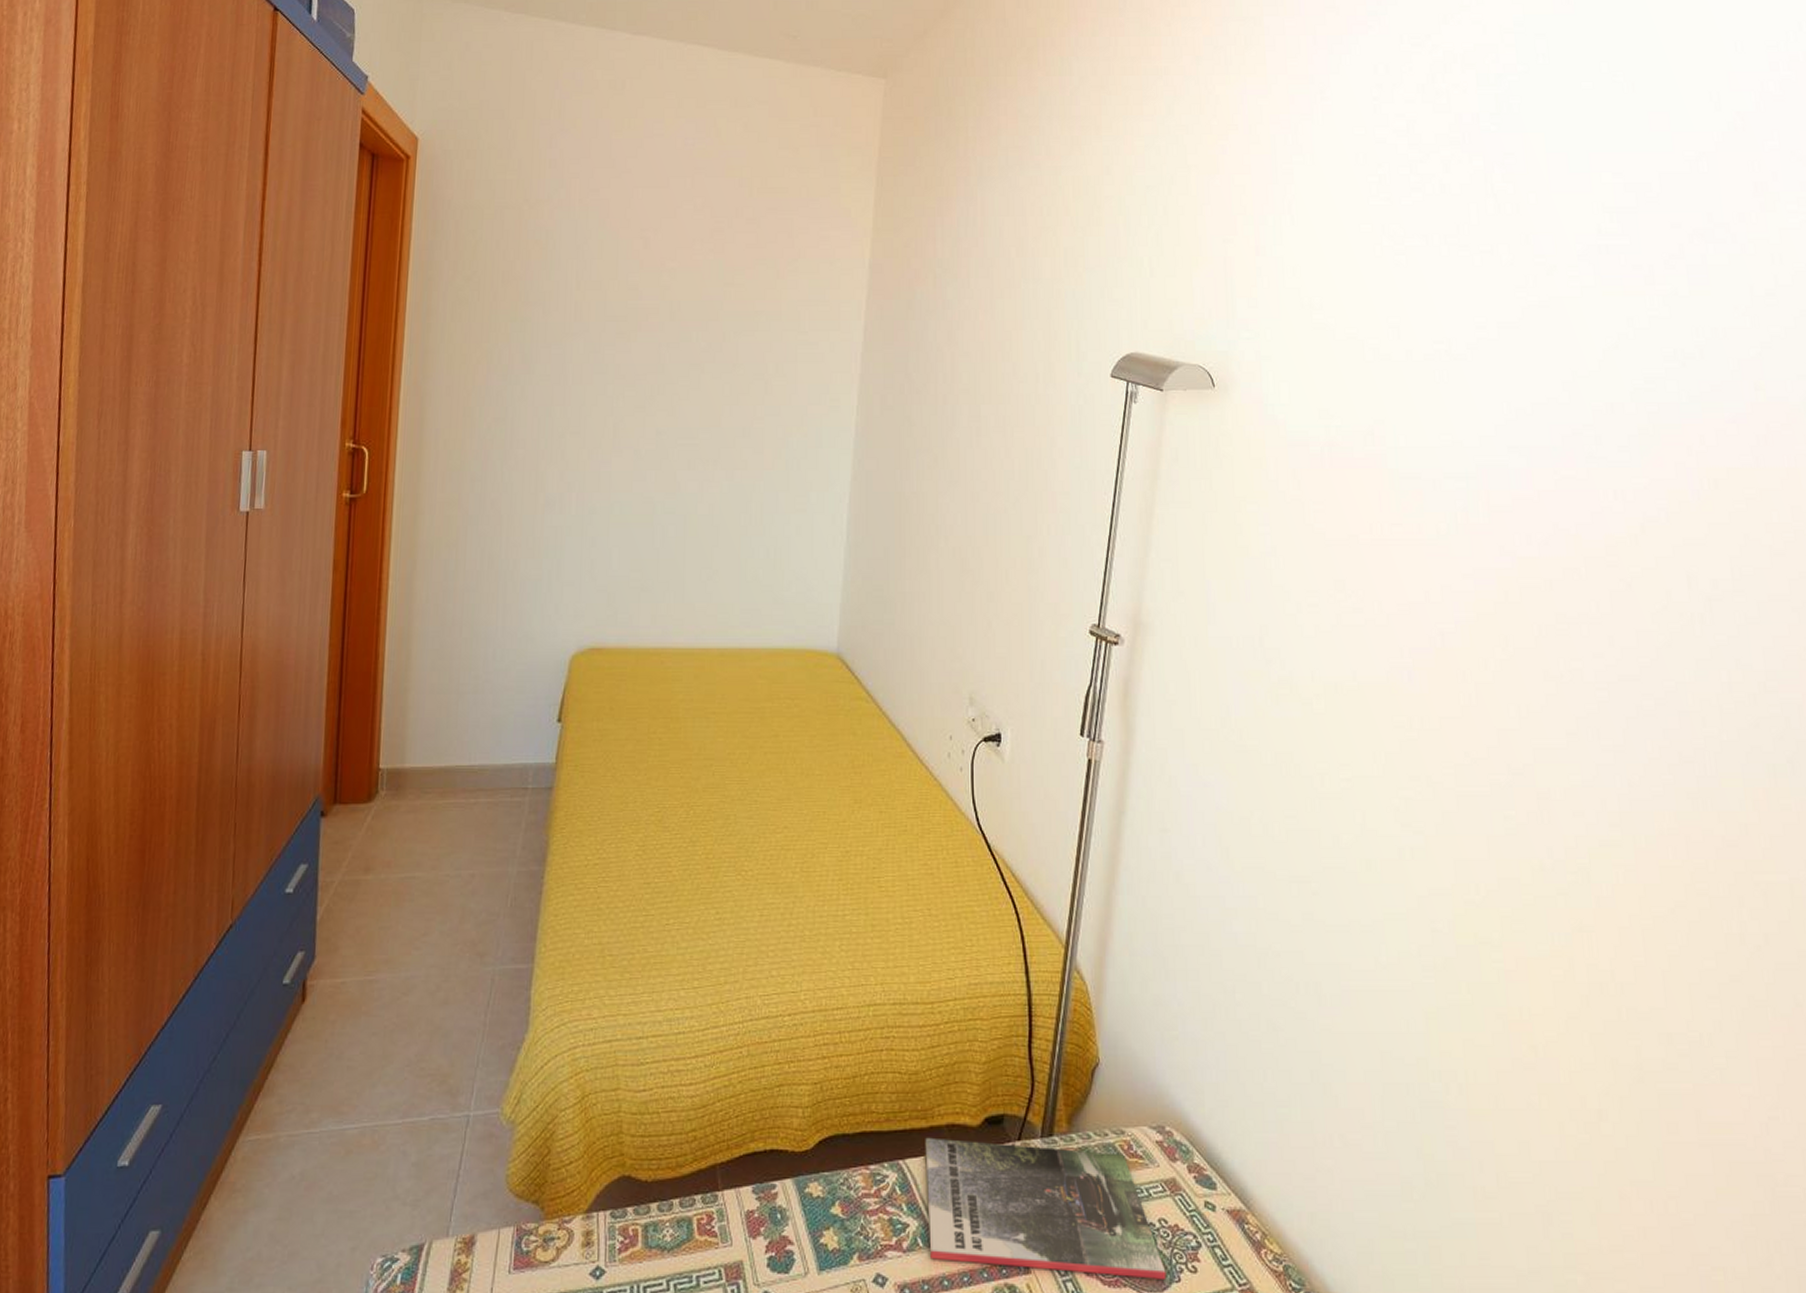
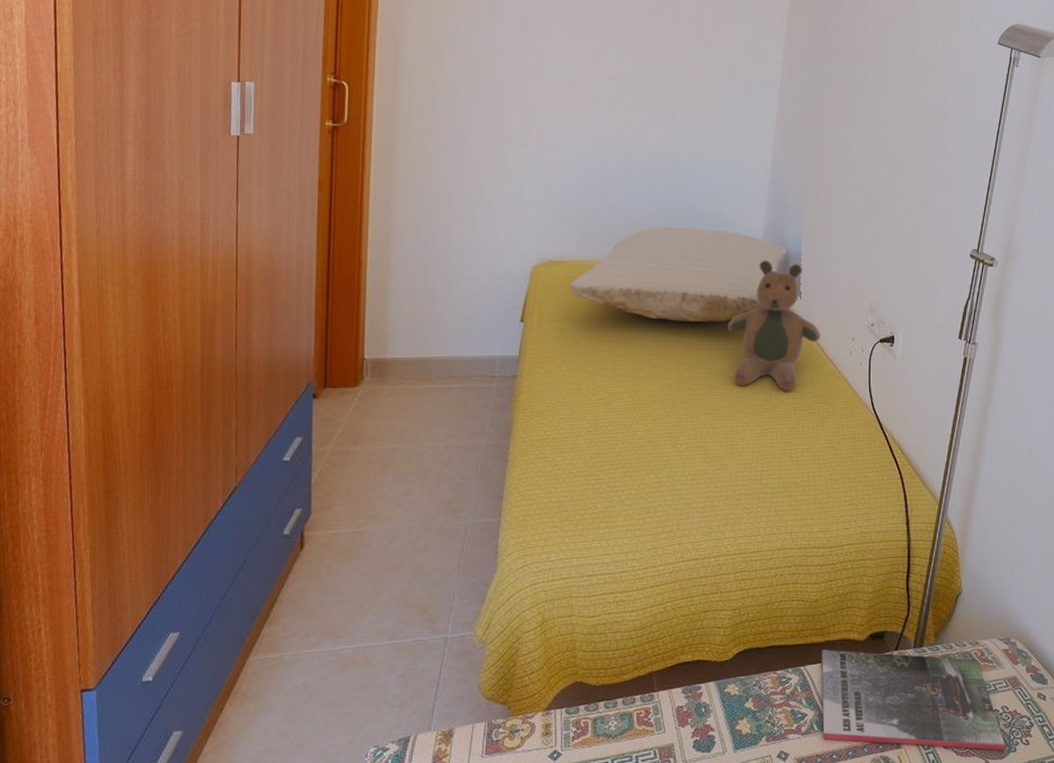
pillow: none [613,604,867,720] -> present [568,226,786,323]
teddy bear: none [800,643,911,804] -> present [728,260,820,391]

